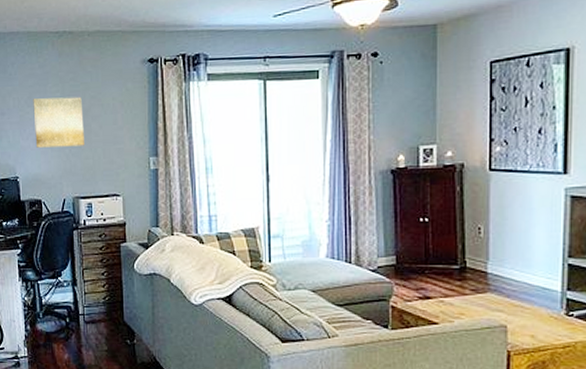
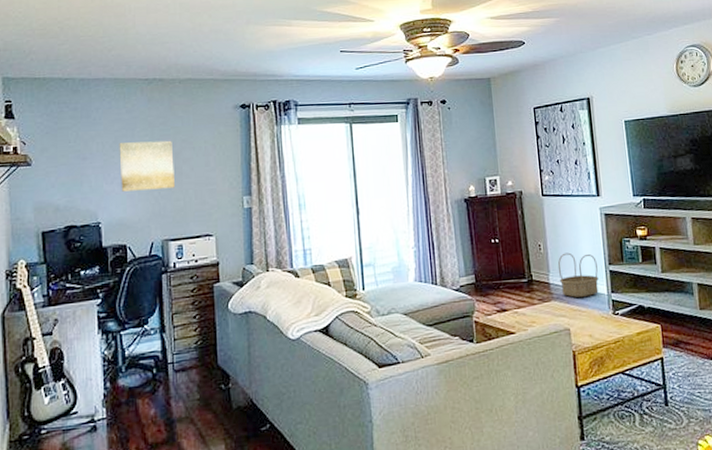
basket: none [499,239,552,292] -> present [557,252,599,297]

